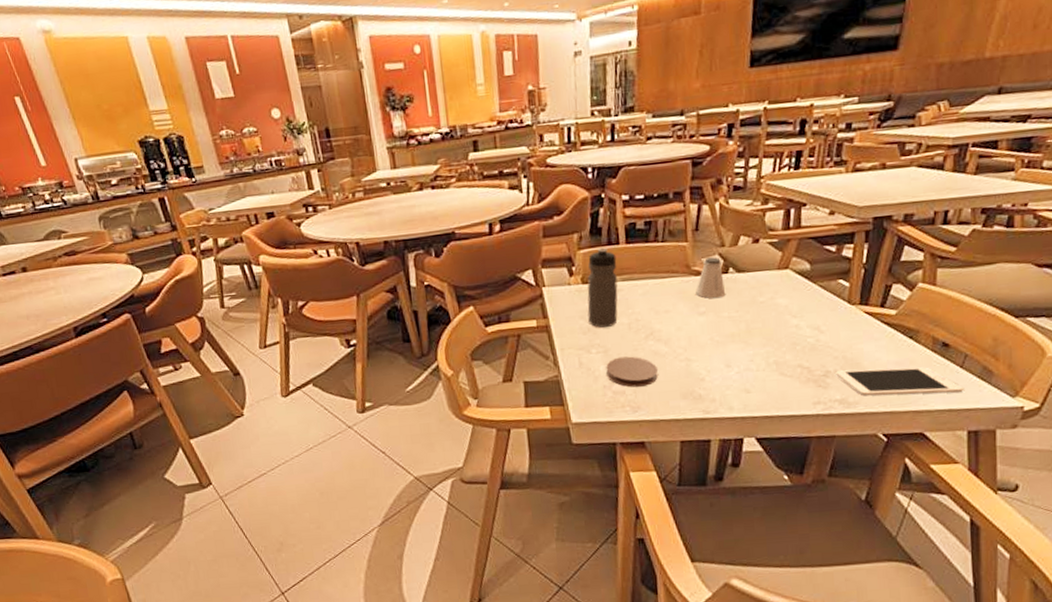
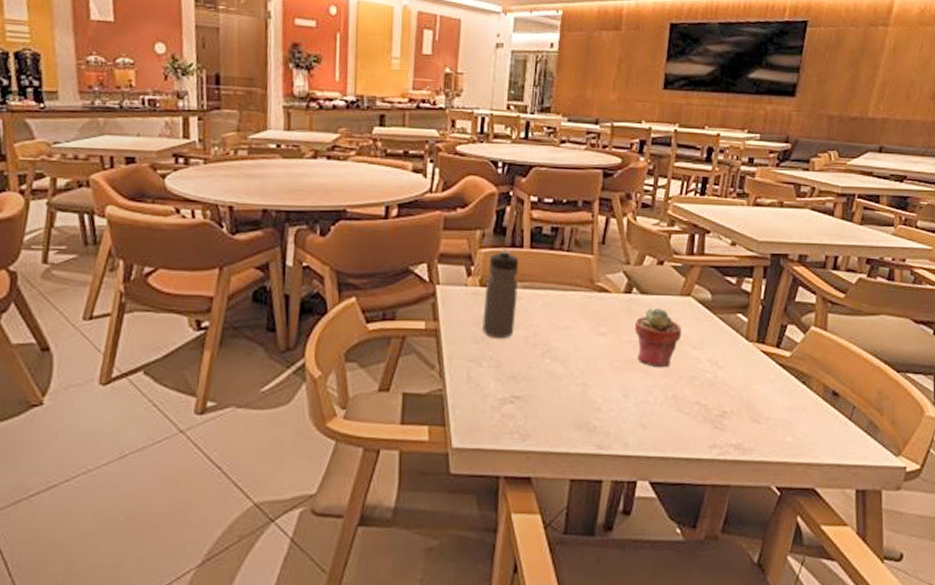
coaster: present [606,356,658,387] -> none [496,374,551,411]
saltshaker: present [696,257,725,299] -> none [598,274,627,320]
potted succulent: none [733,284,781,338] -> present [634,308,682,368]
cell phone: present [836,367,963,396] -> none [732,412,852,447]

